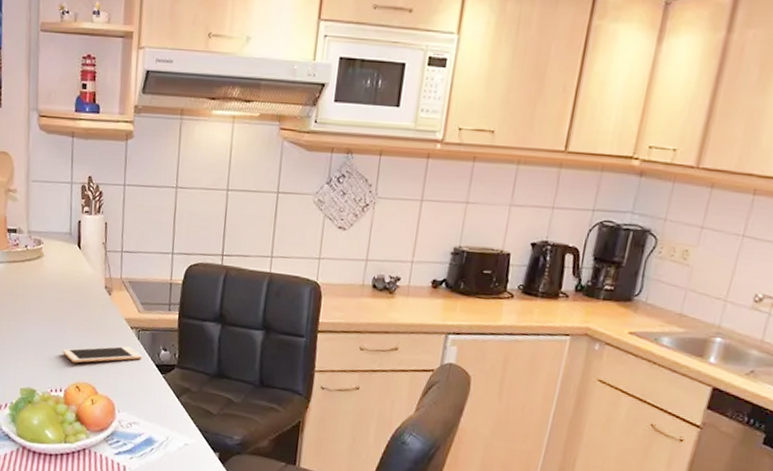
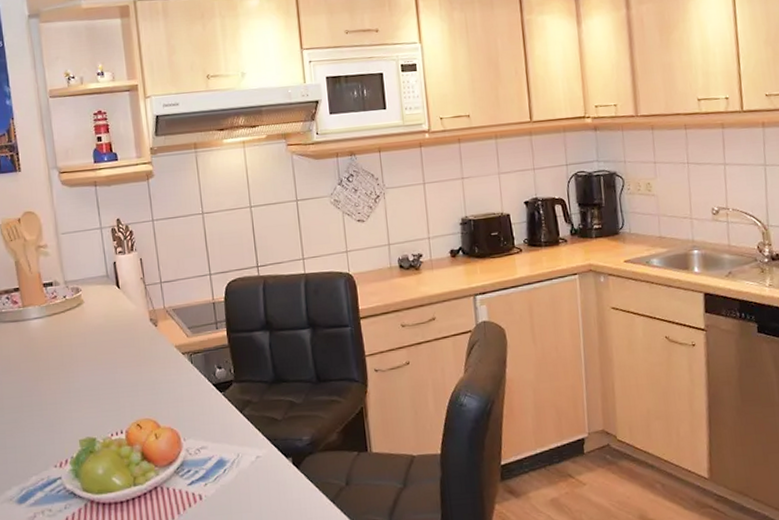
cell phone: present [62,346,143,363] -> none [117,372,199,401]

